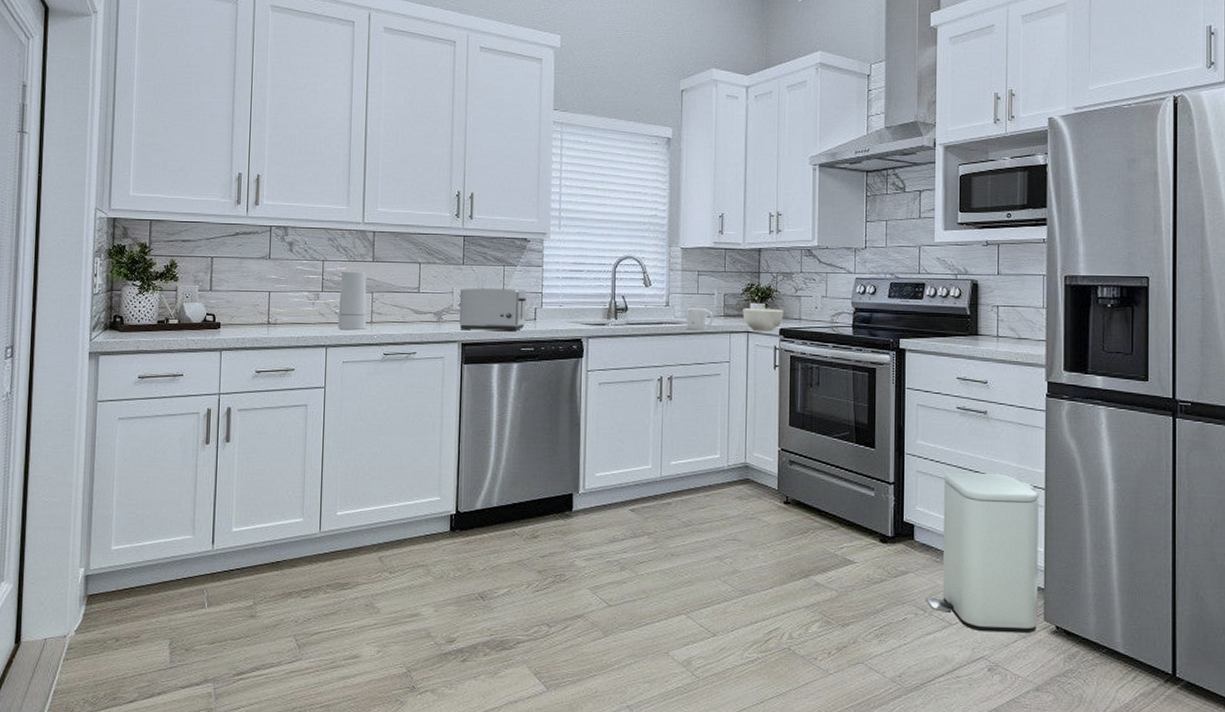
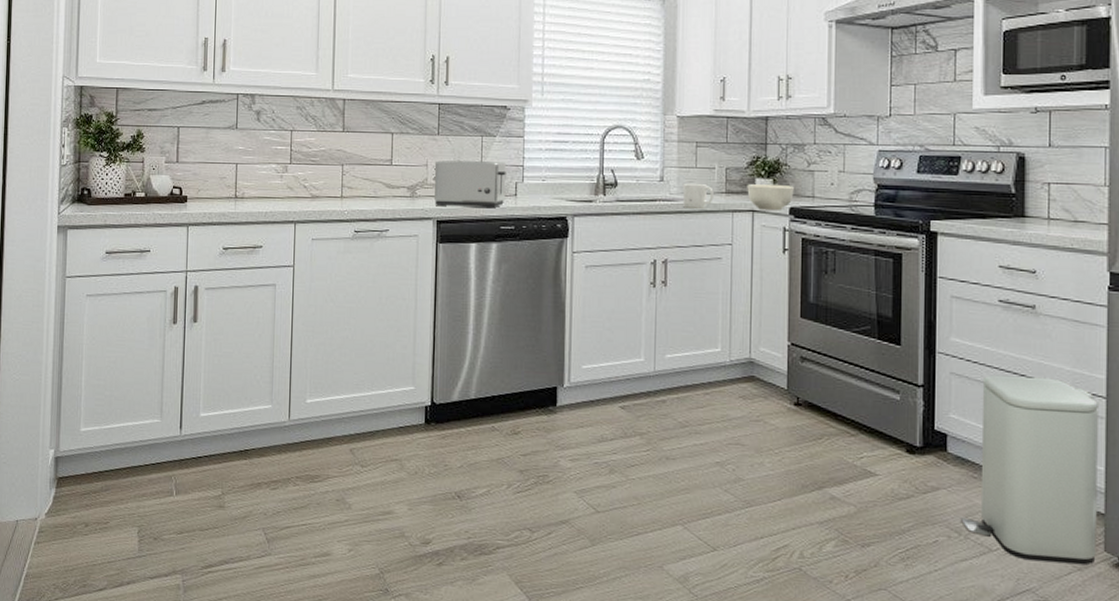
canister: present [337,272,367,329] -> none [306,142,337,205]

